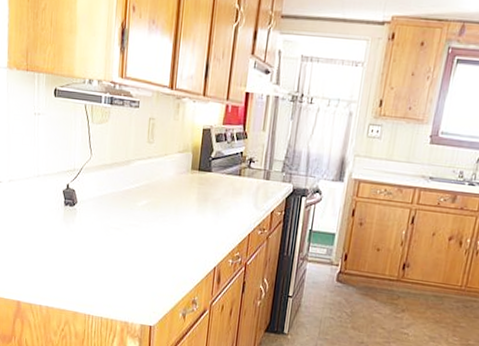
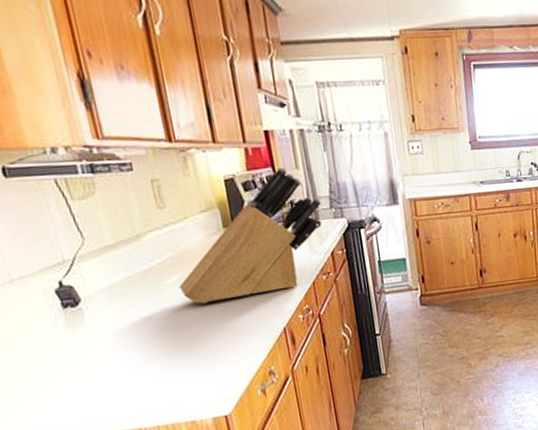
knife block: none [146,127,276,235] -> present [179,167,322,304]

